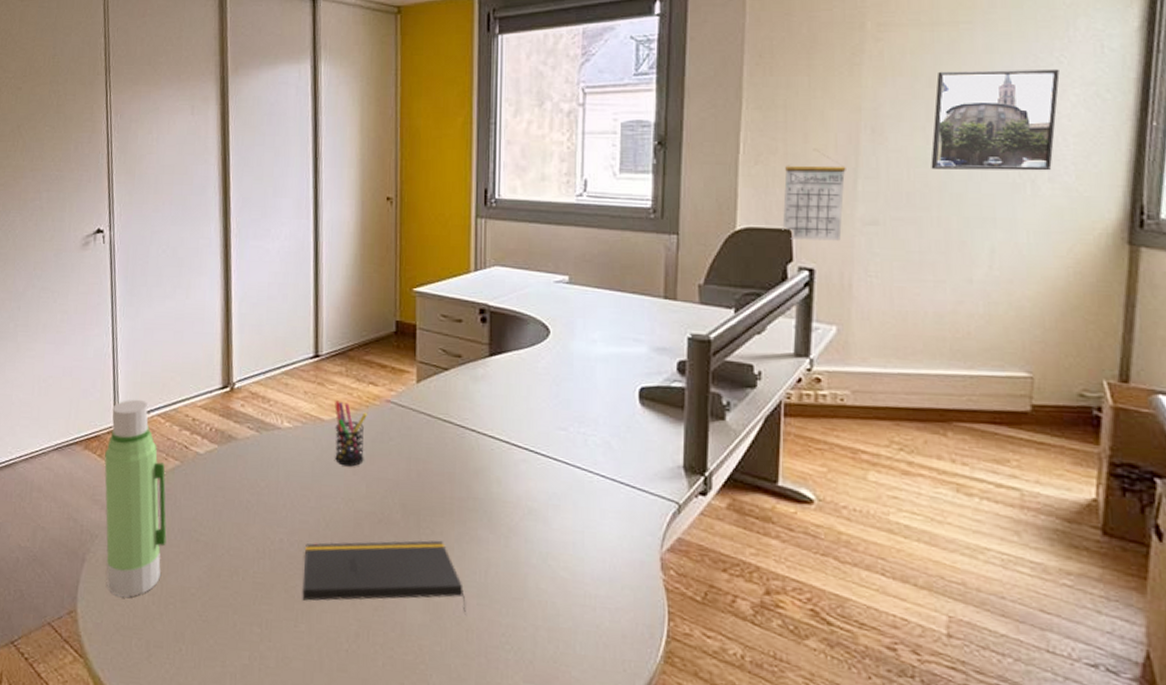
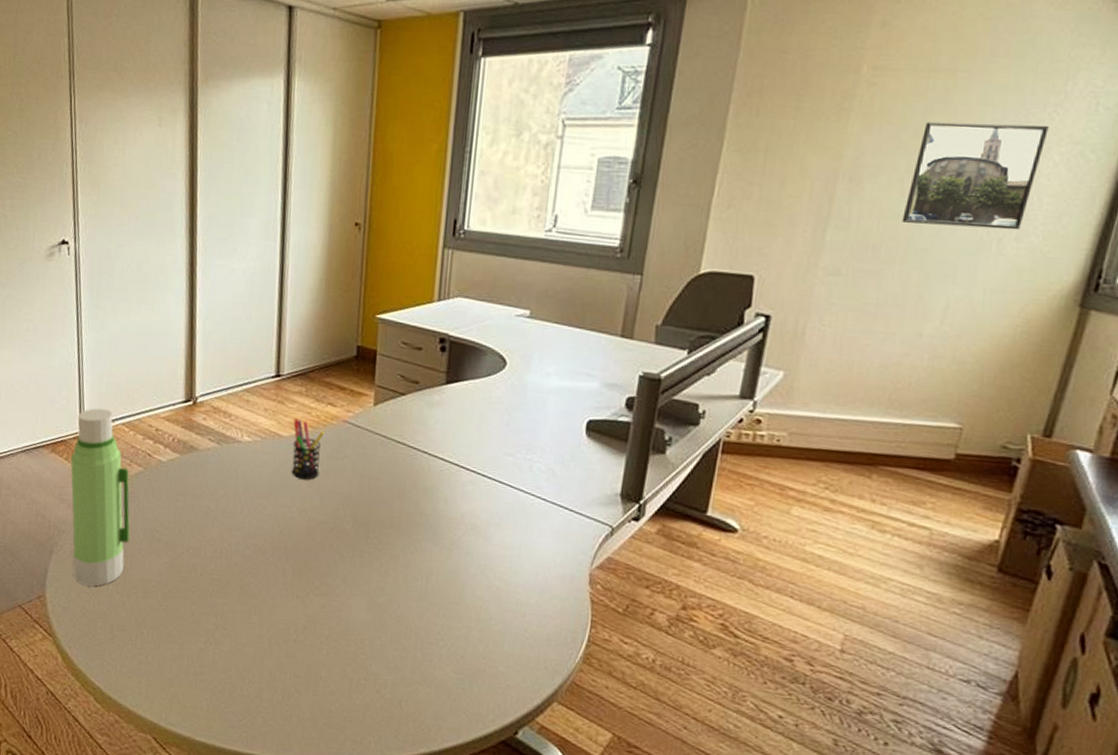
notepad: present [302,540,466,615] -> none [255,547,407,615]
calendar: present [782,157,846,241] -> none [745,205,818,289]

